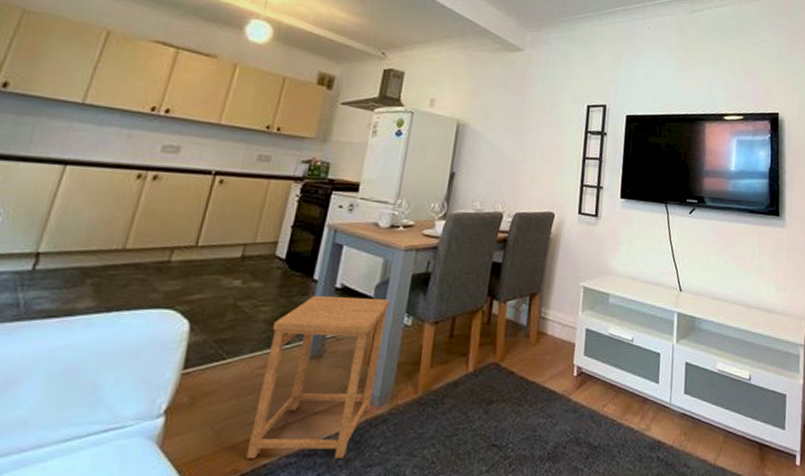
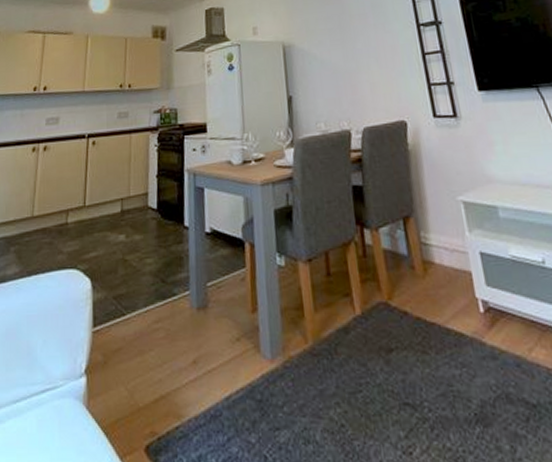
side table: present [246,295,390,460] -> none [158,240,264,421]

